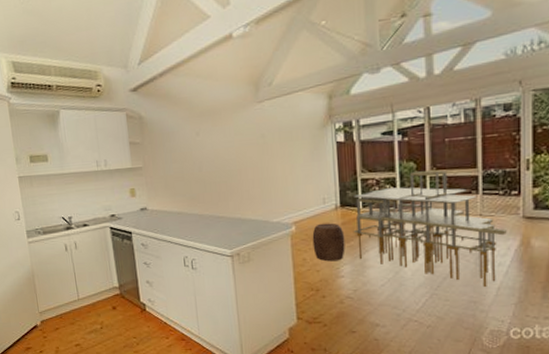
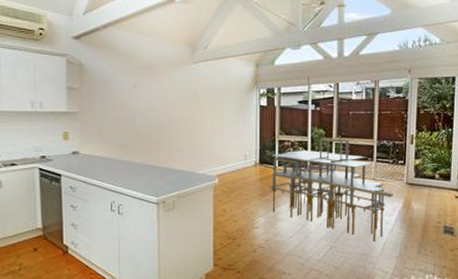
stool: present [312,223,345,262] -> none [233,178,261,213]

